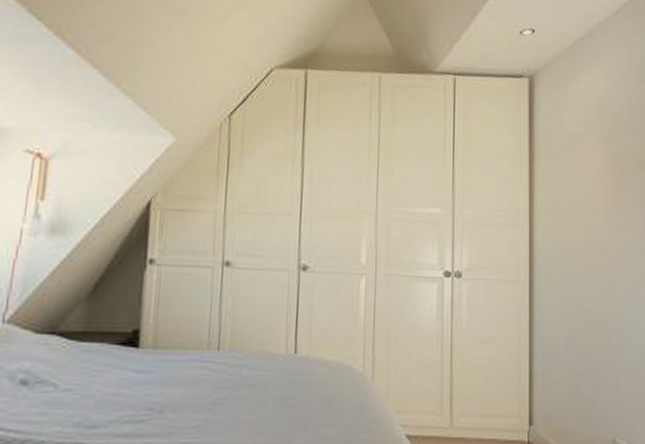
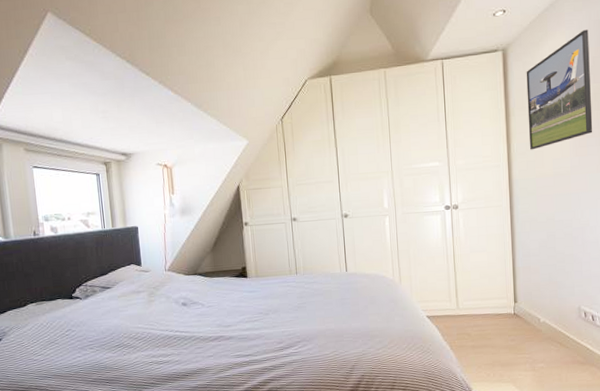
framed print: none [556,70,633,211] -> present [526,29,593,150]

